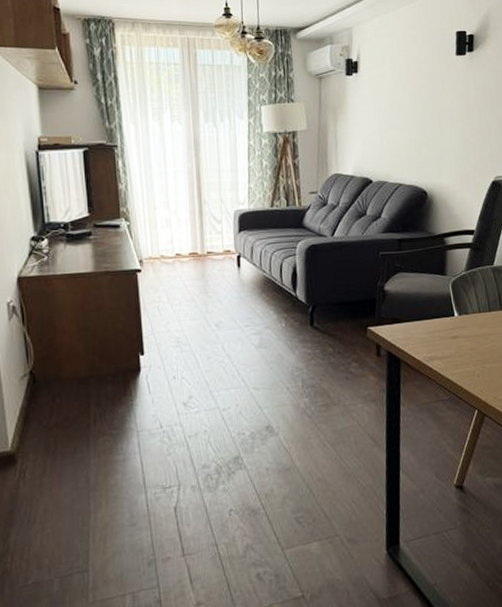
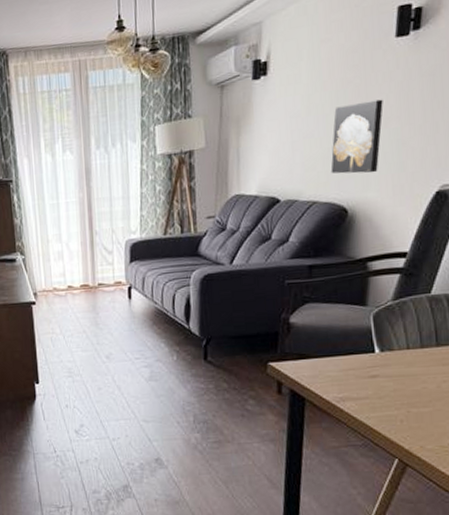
wall art: none [412,103,450,163] -> present [330,99,383,174]

